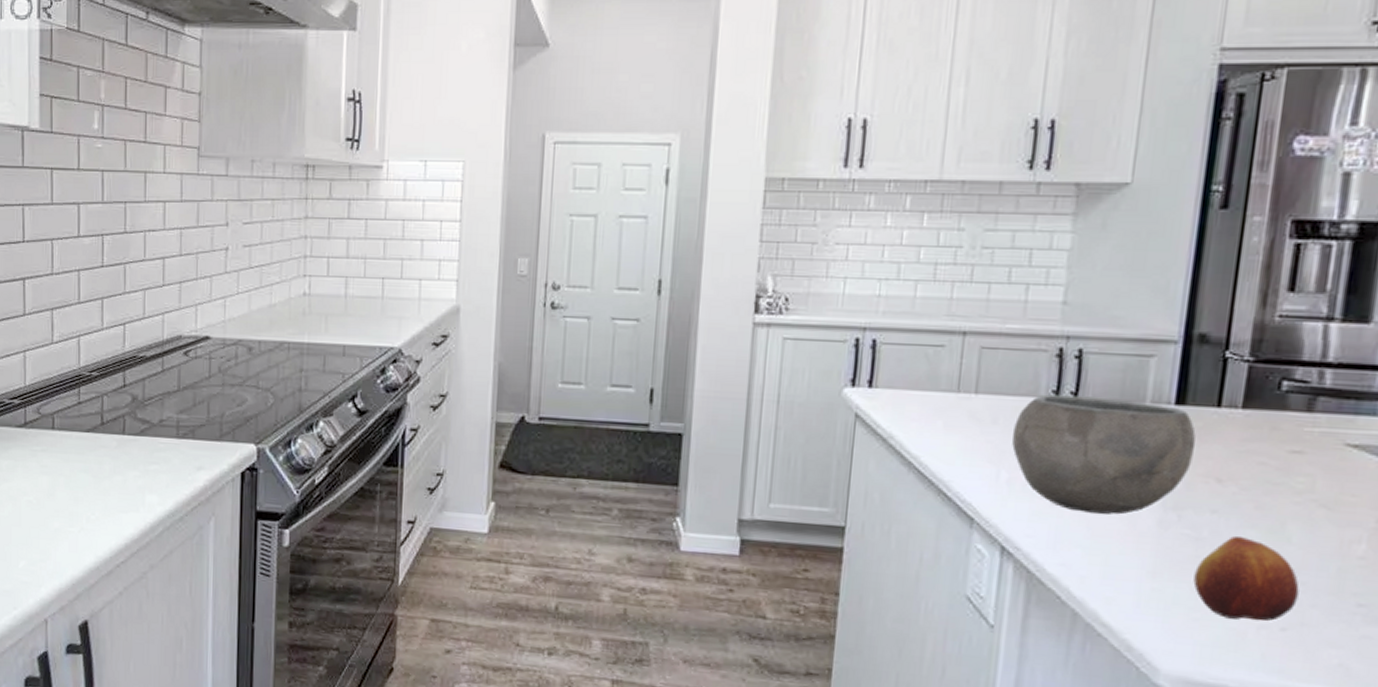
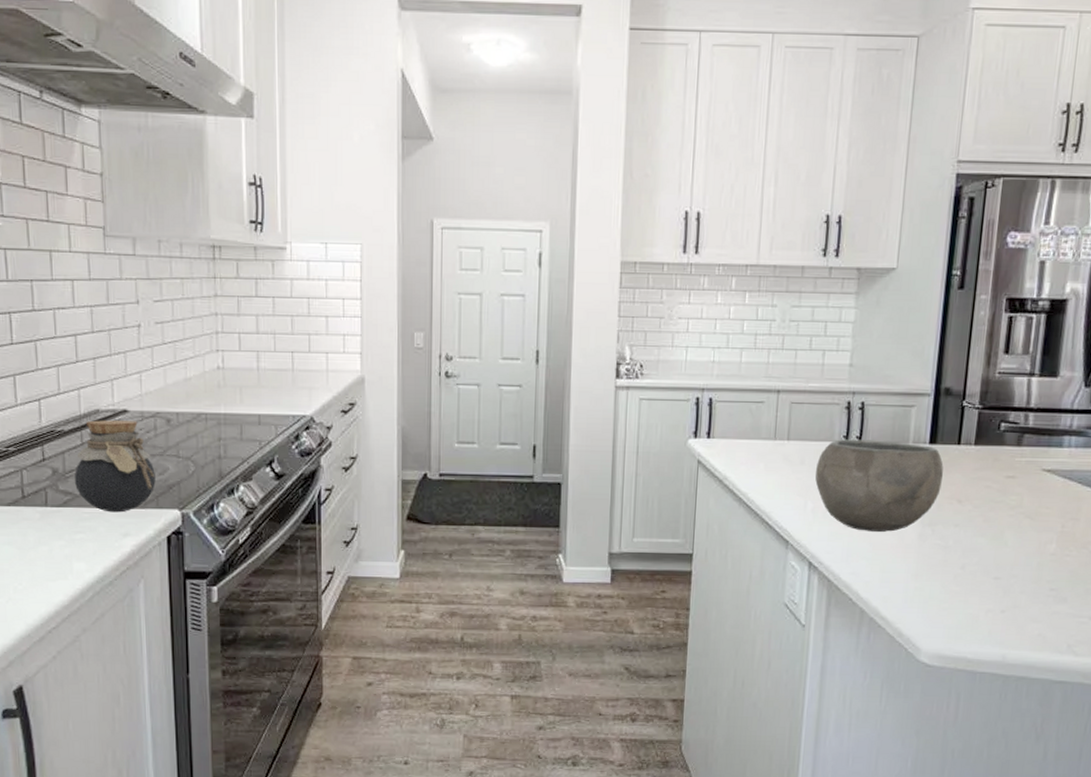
jar: none [153,346,233,445] -> present [75,420,156,513]
fruit: present [1193,536,1299,622] -> none [943,544,1013,607]

